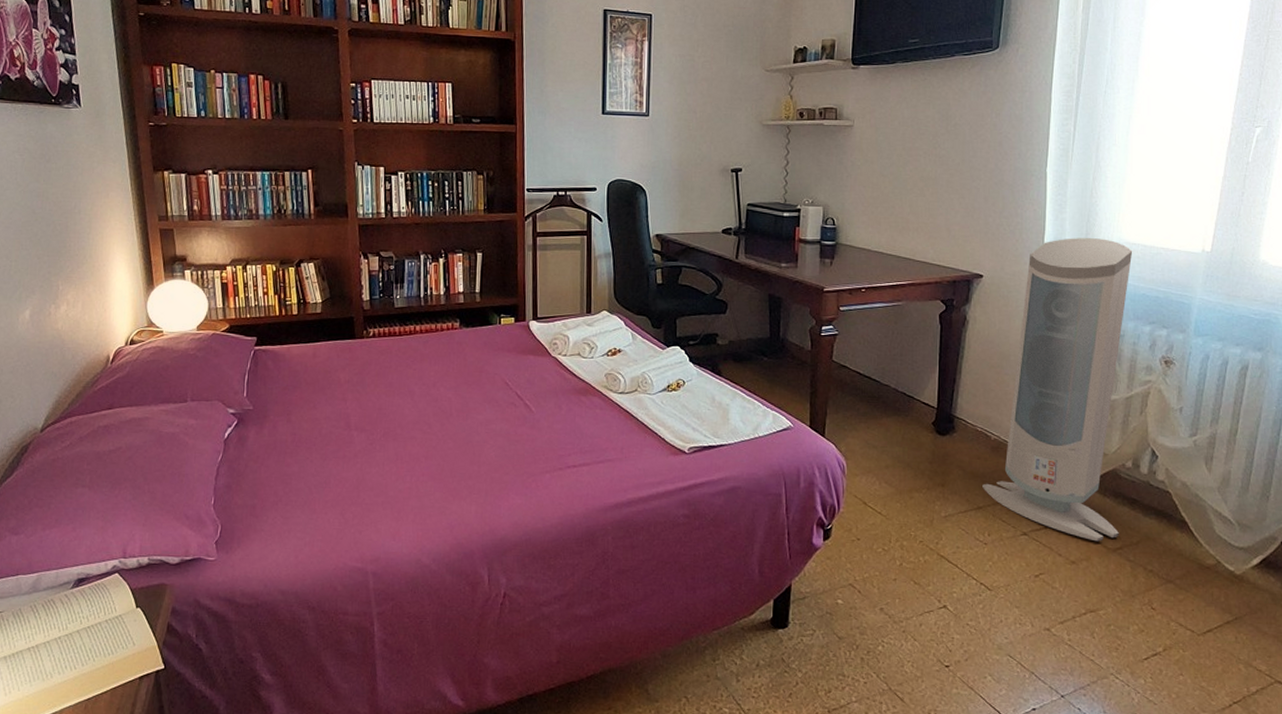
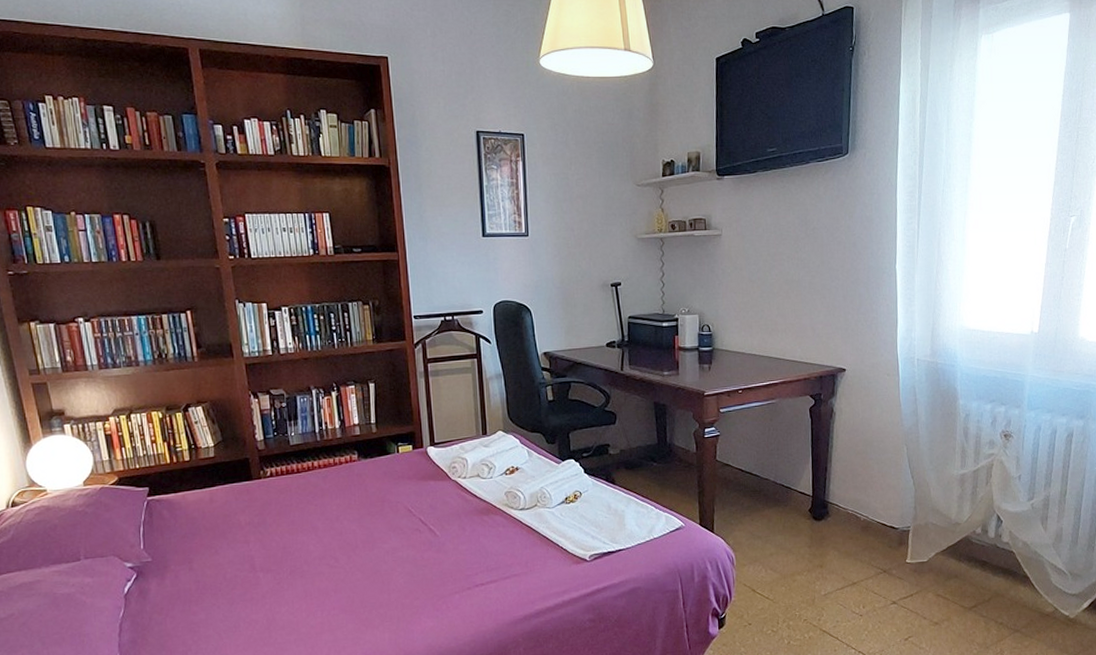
air purifier: present [982,238,1133,542] -> none [855,327,974,603]

